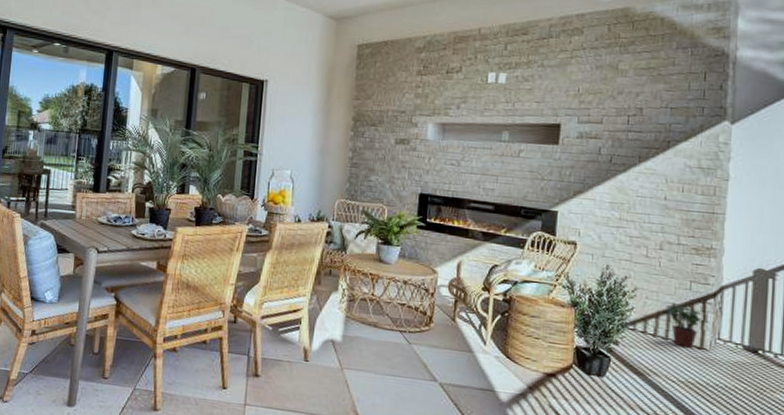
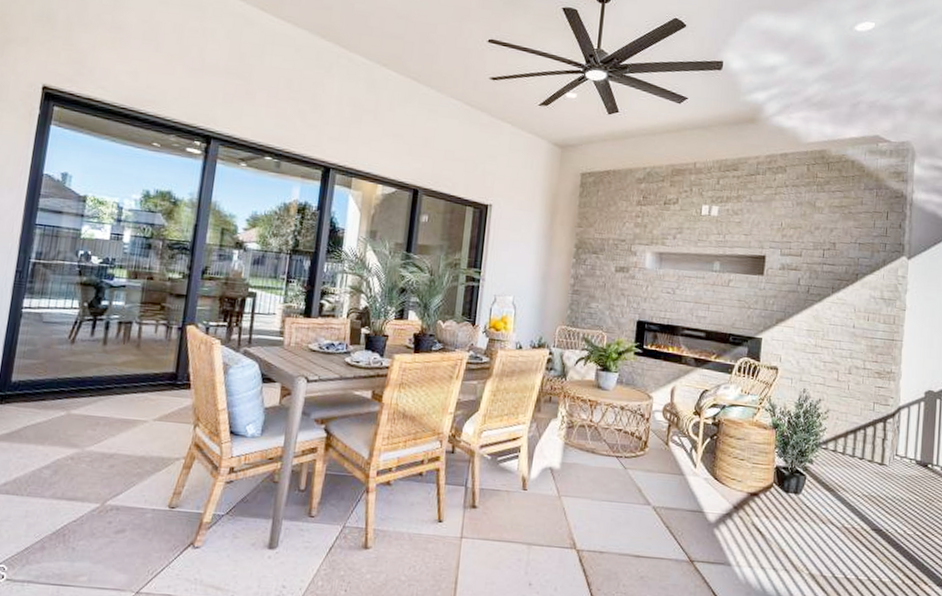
potted plant: present [666,301,701,348] -> none [853,422,882,465]

